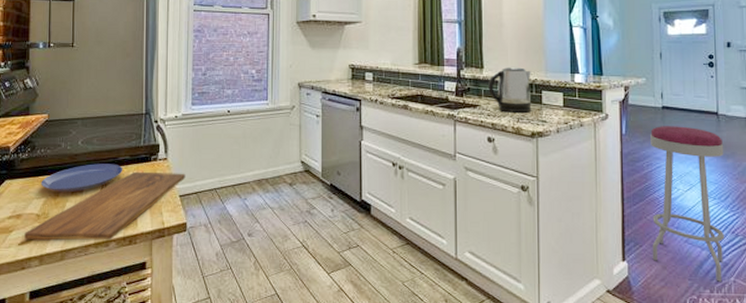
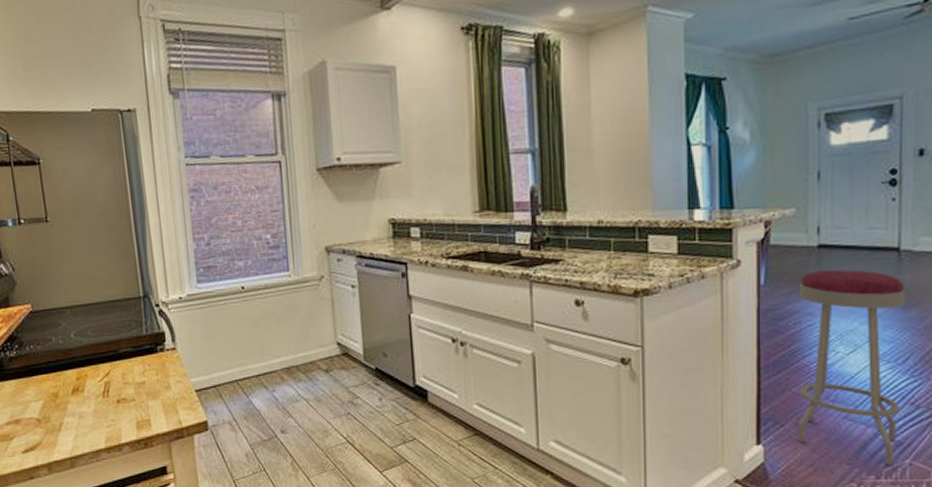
cutting board: present [24,171,186,240] -> none [27,364,200,446]
plate: present [41,164,123,193] -> none [35,357,127,394]
kettle: present [488,66,532,113] -> none [574,205,634,267]

